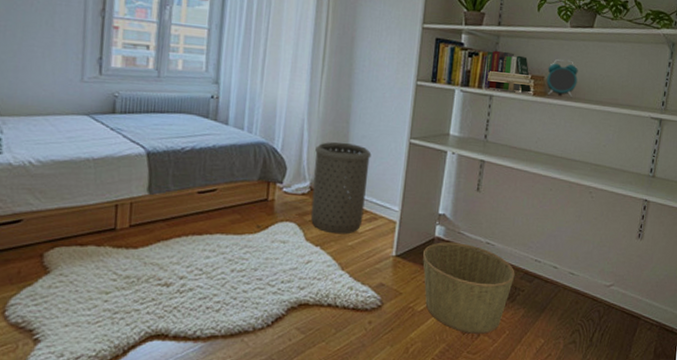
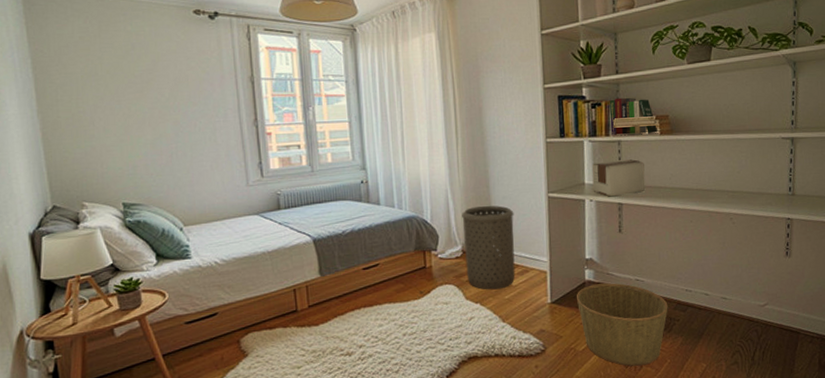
box: none [457,114,513,153] -> present [592,158,645,197]
alarm clock: present [546,58,578,98] -> none [671,95,702,133]

